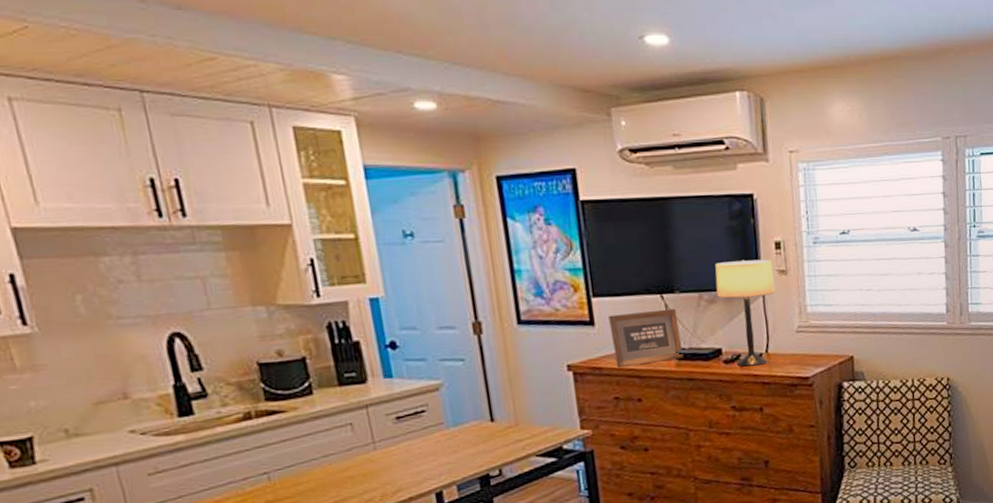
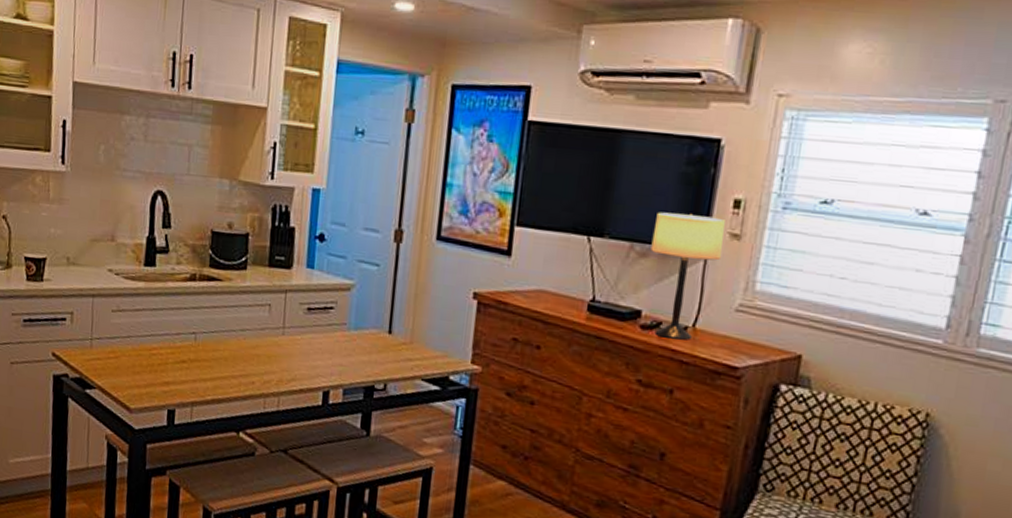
picture frame: present [608,308,684,369] -> none [523,248,601,312]

